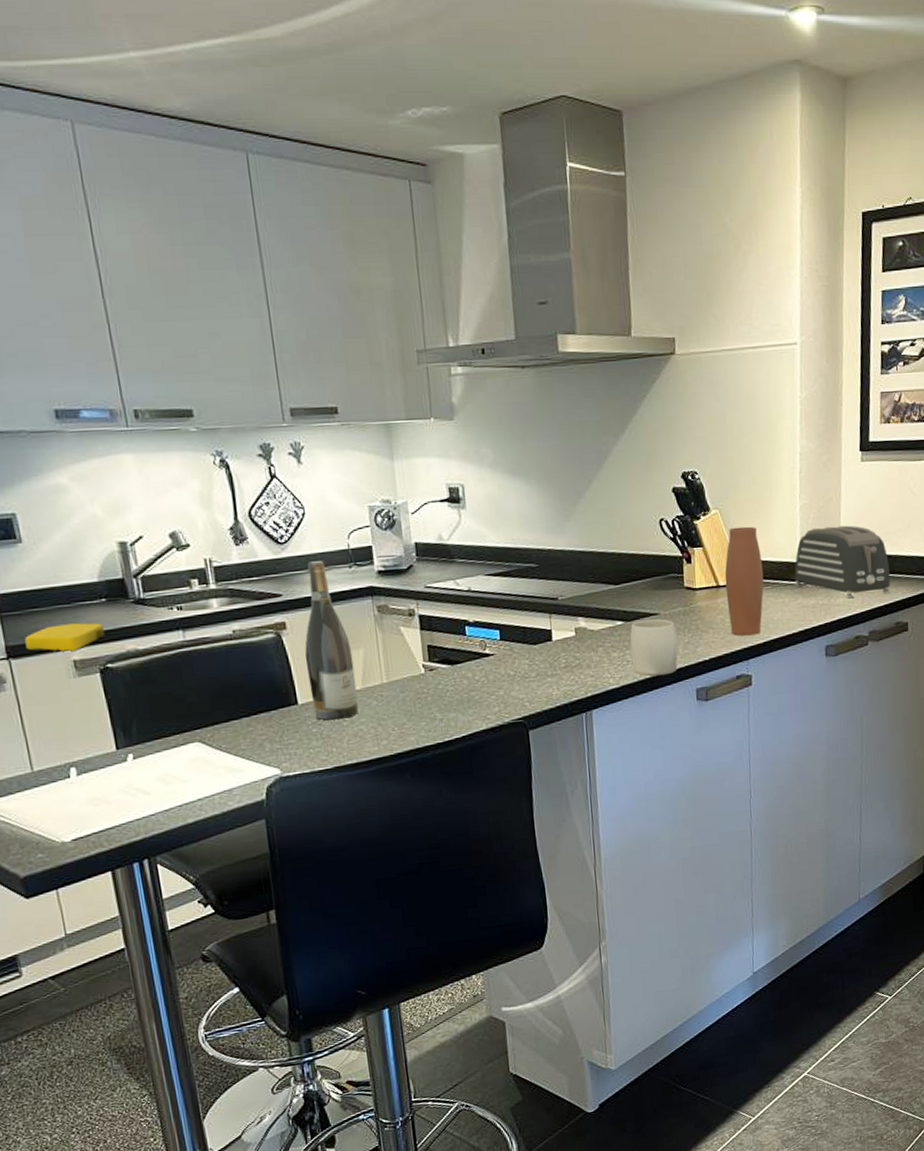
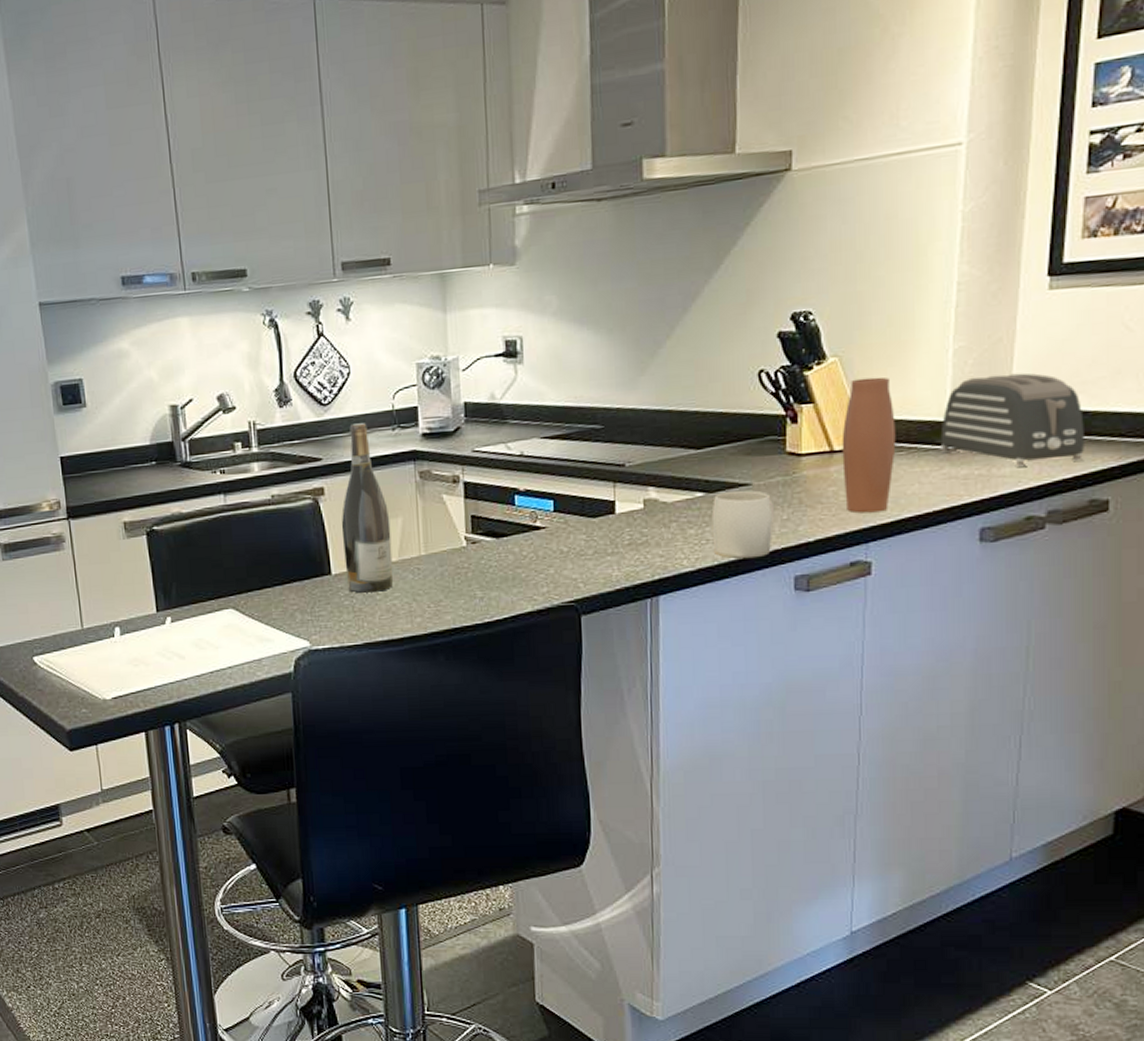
sponge: present [24,623,105,652] -> none [83,485,153,514]

